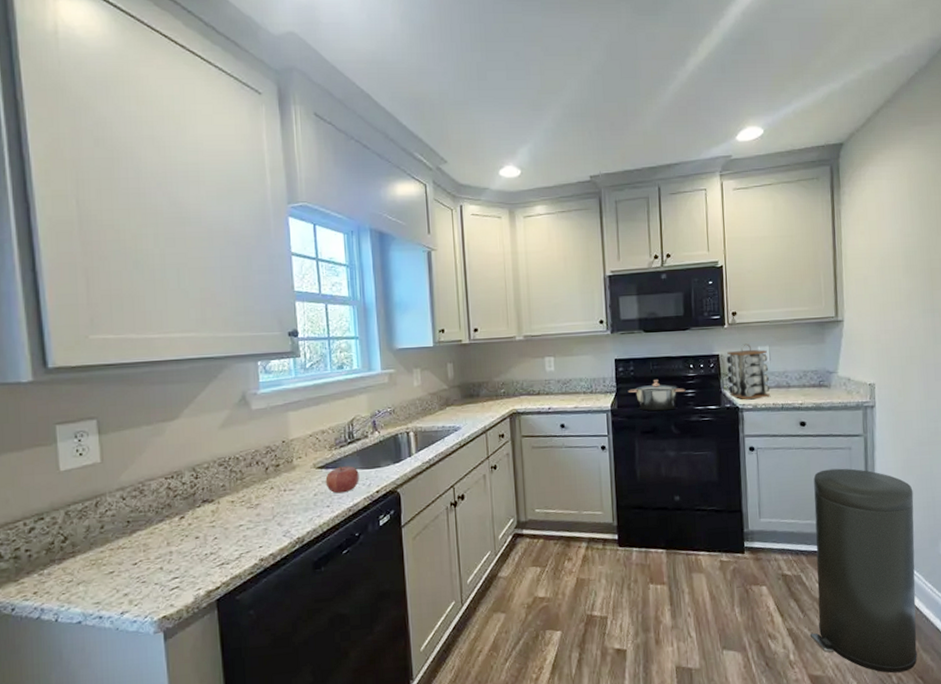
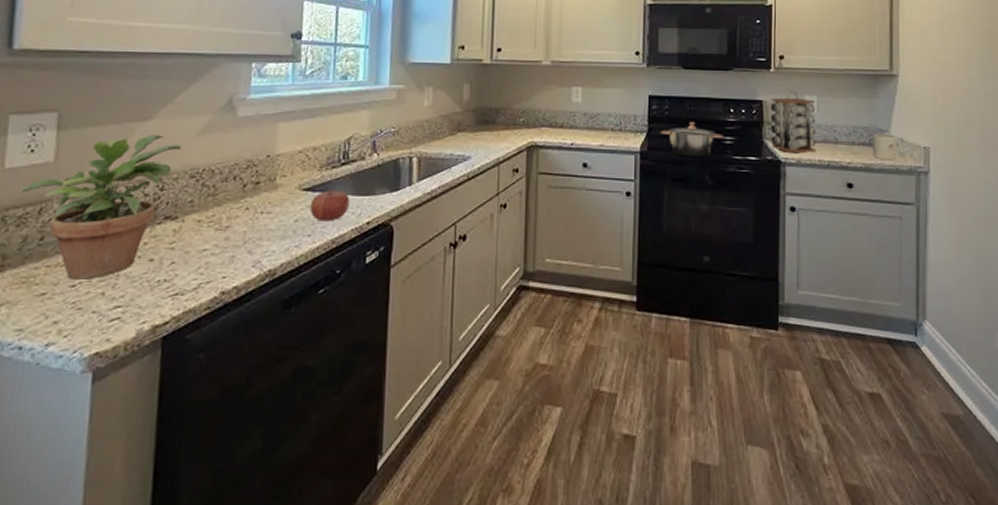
potted plant: none [75,431,208,559] -> present [18,135,182,280]
pedal bin: present [810,468,917,673] -> none [847,239,969,489]
mug: none [821,374,848,399] -> present [872,133,901,160]

